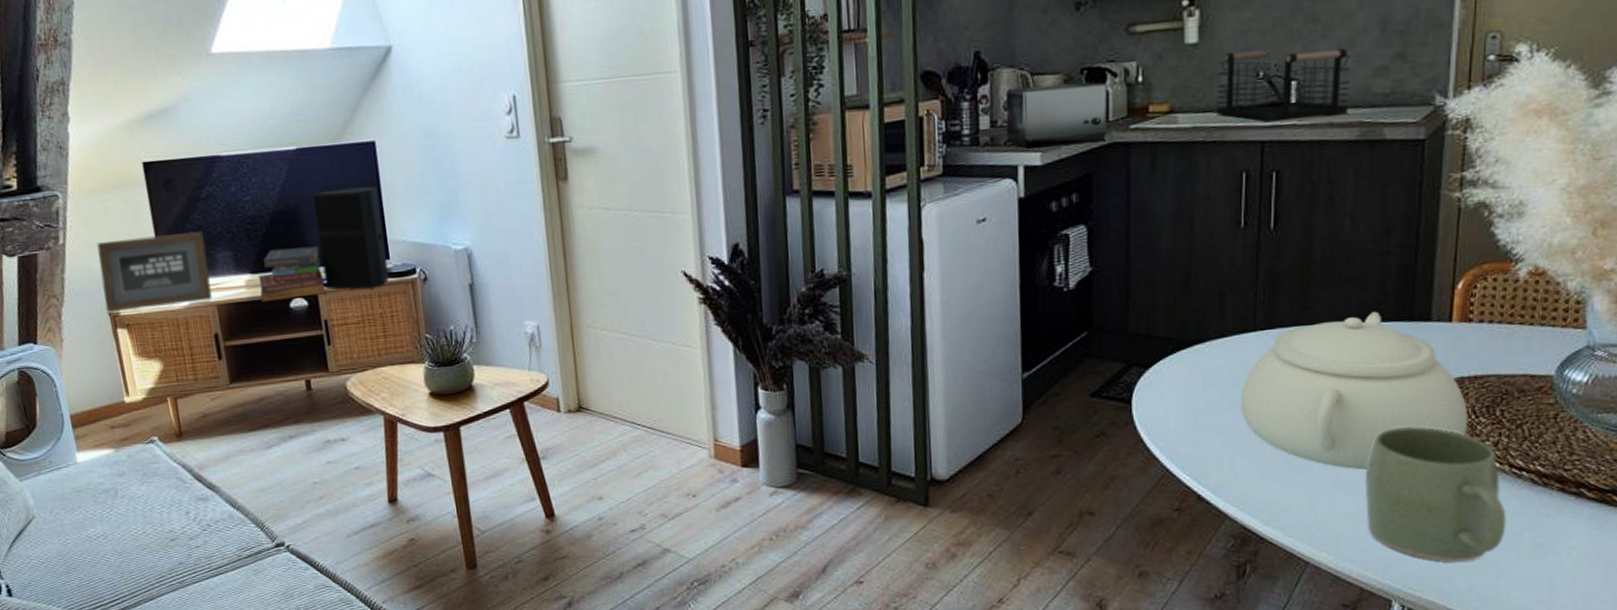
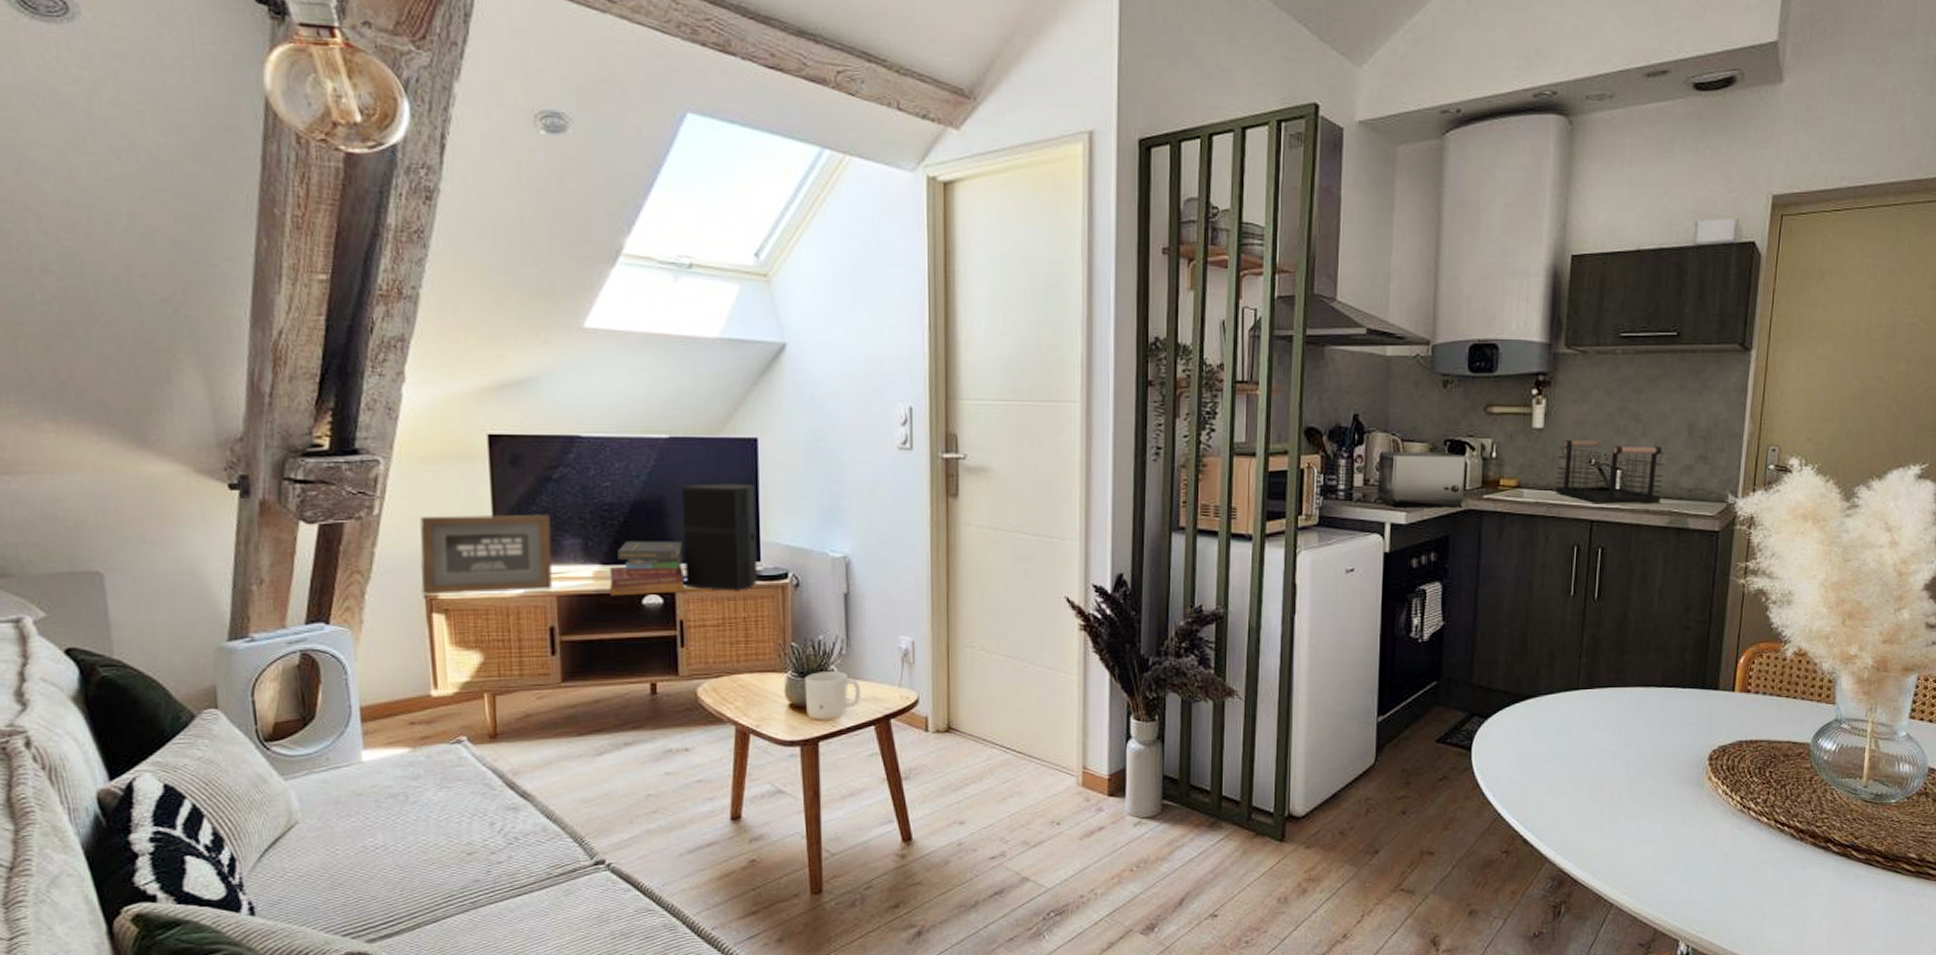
mug: none [440,359,494,407] -> present [804,671,862,720]
teapot: present [1241,311,1468,470] -> none [1563,678,1744,820]
mug: present [1364,426,1507,562] -> none [1660,783,1771,906]

